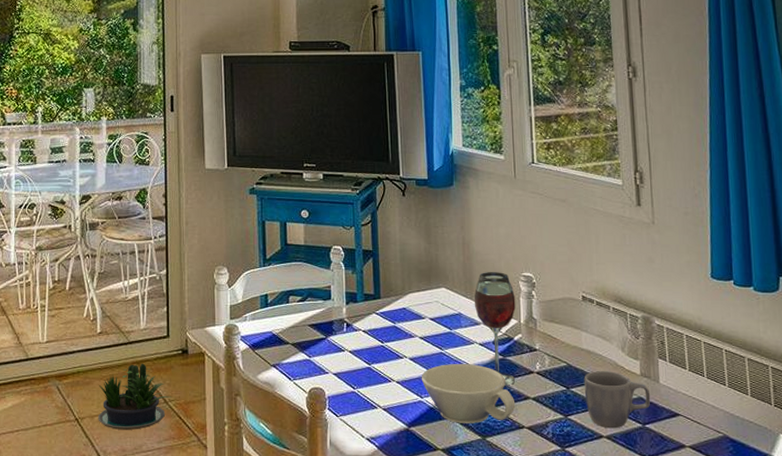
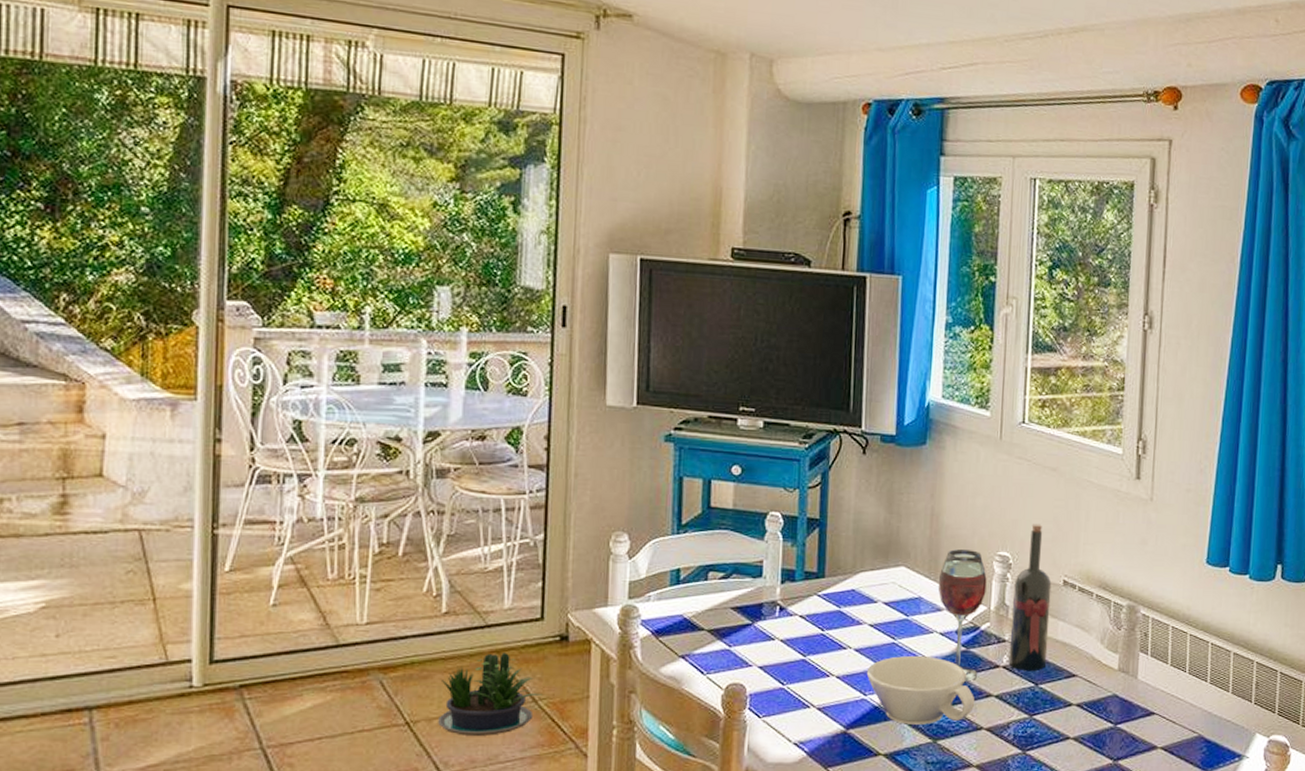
wine bottle: none [539,248,575,376] -> present [1008,524,1052,670]
mug: present [584,371,651,429] -> none [1054,665,1127,729]

